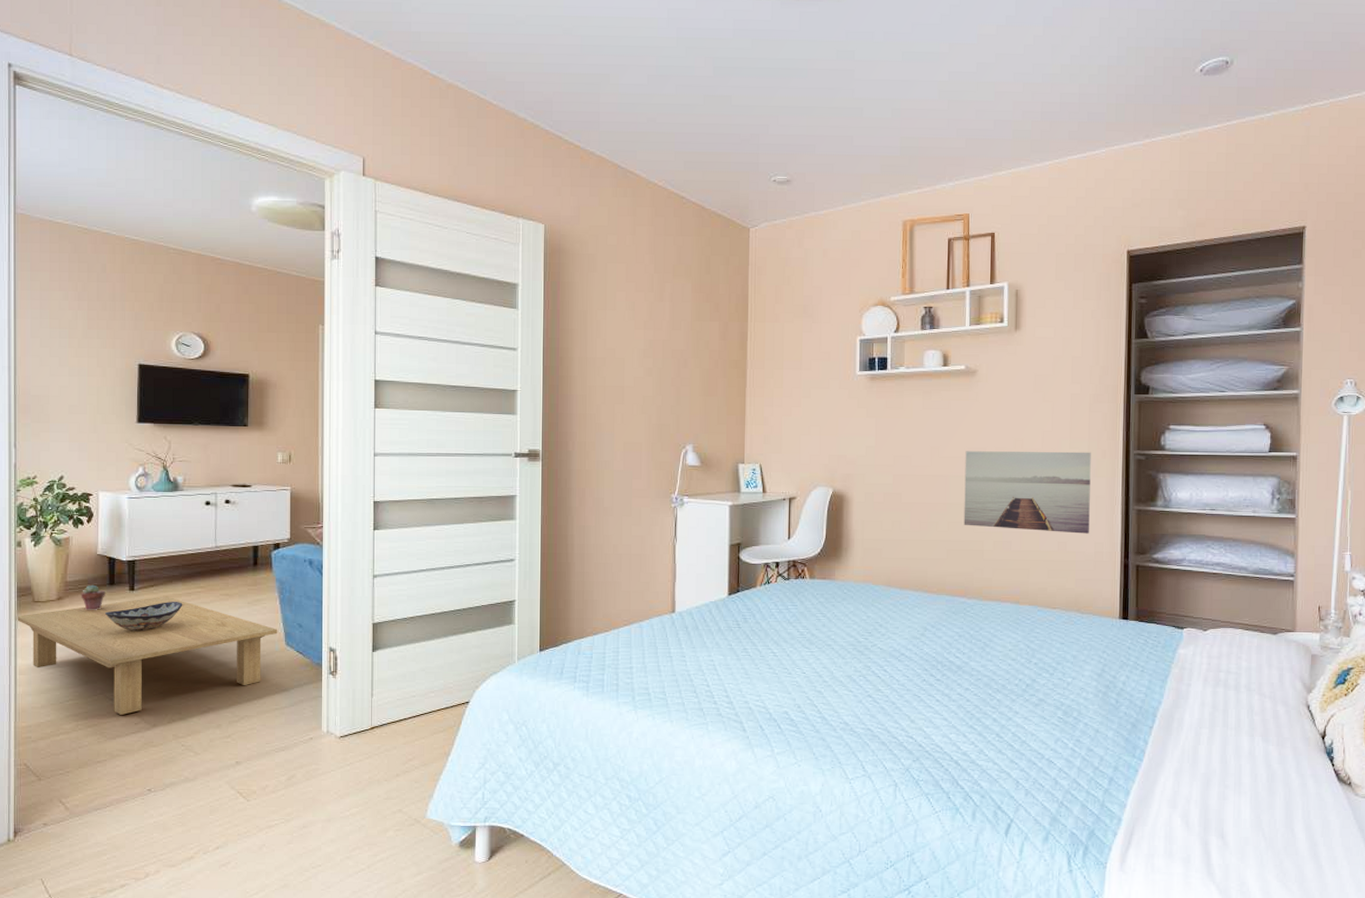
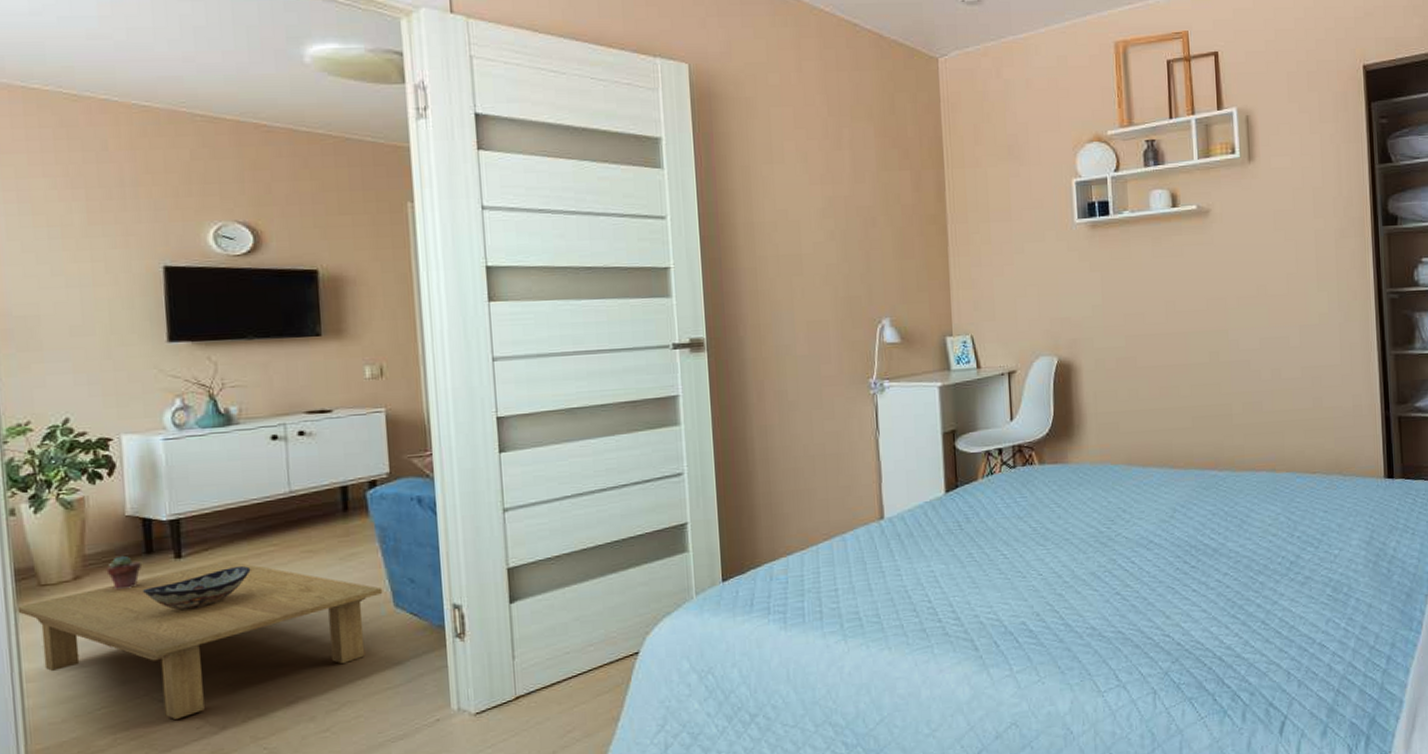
wall art: present [964,451,1091,534] -> none [1204,294,1345,388]

